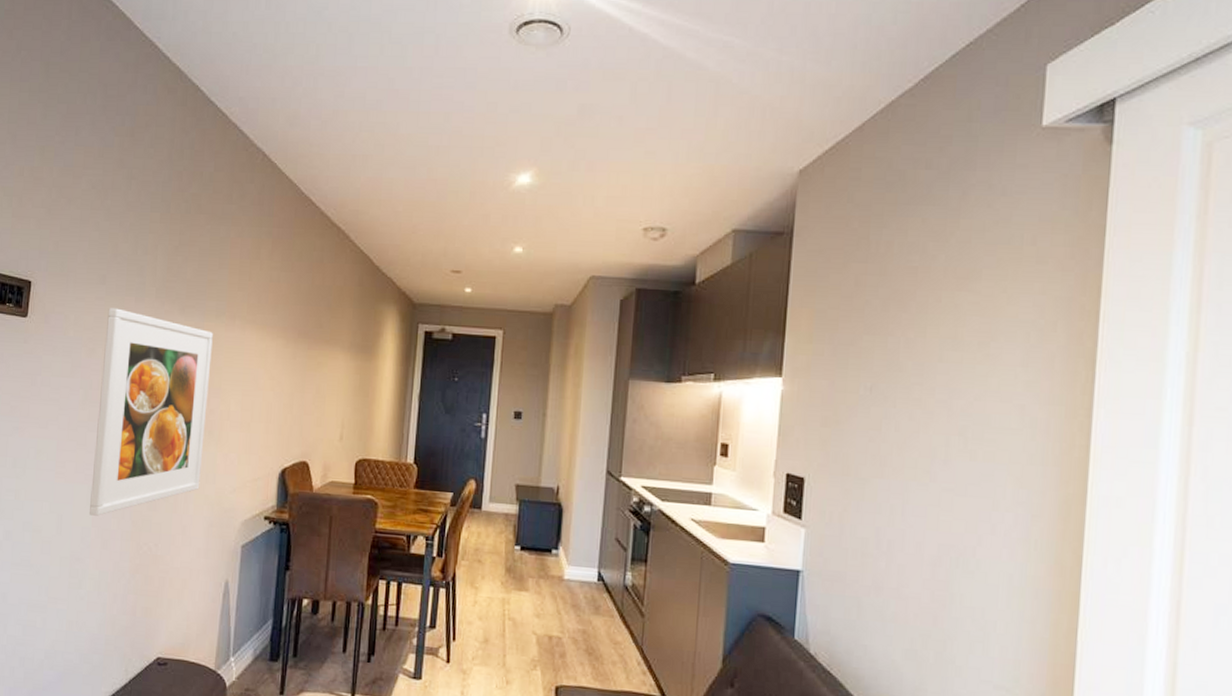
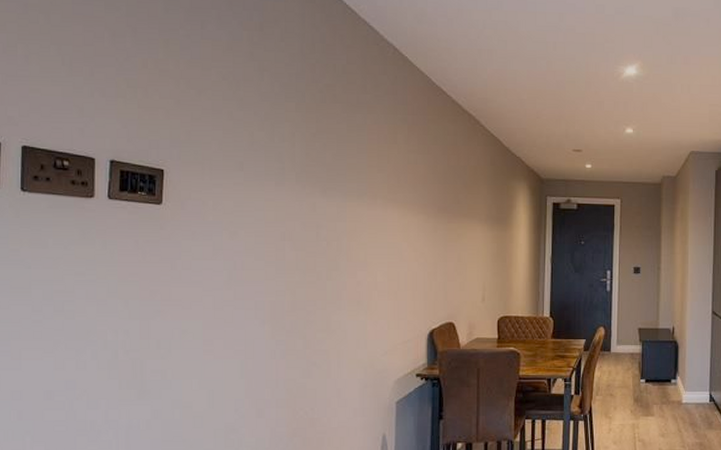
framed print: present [90,308,213,516] -> none [242,192,356,388]

